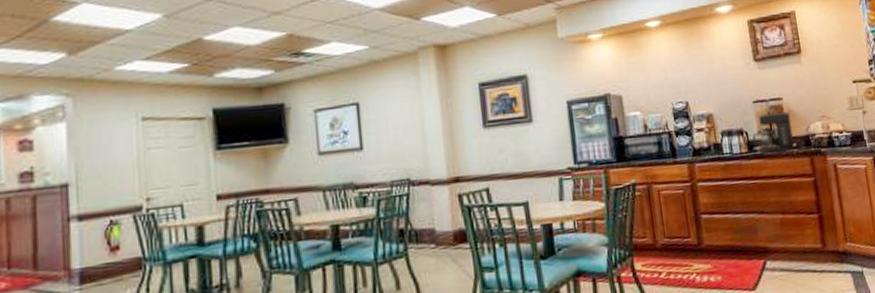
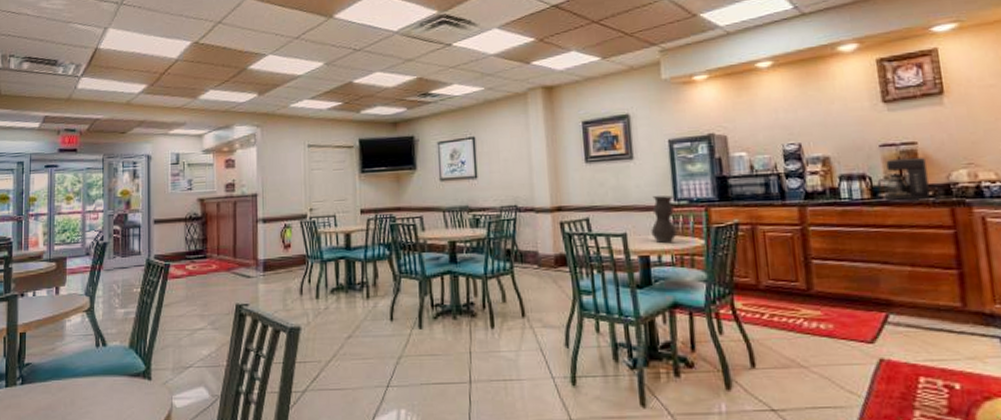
vase: none [552,158,578,210] -> present [651,195,677,244]

